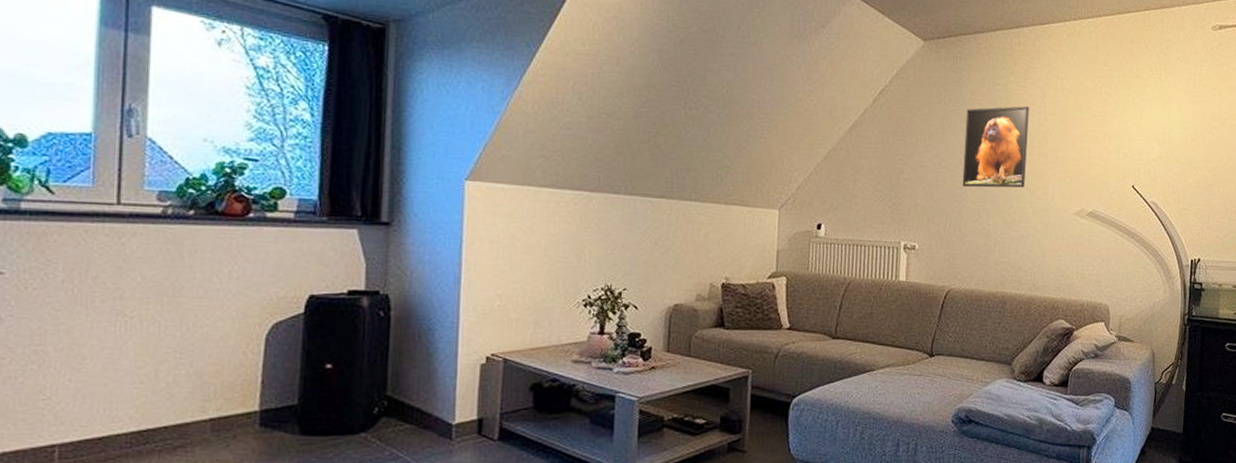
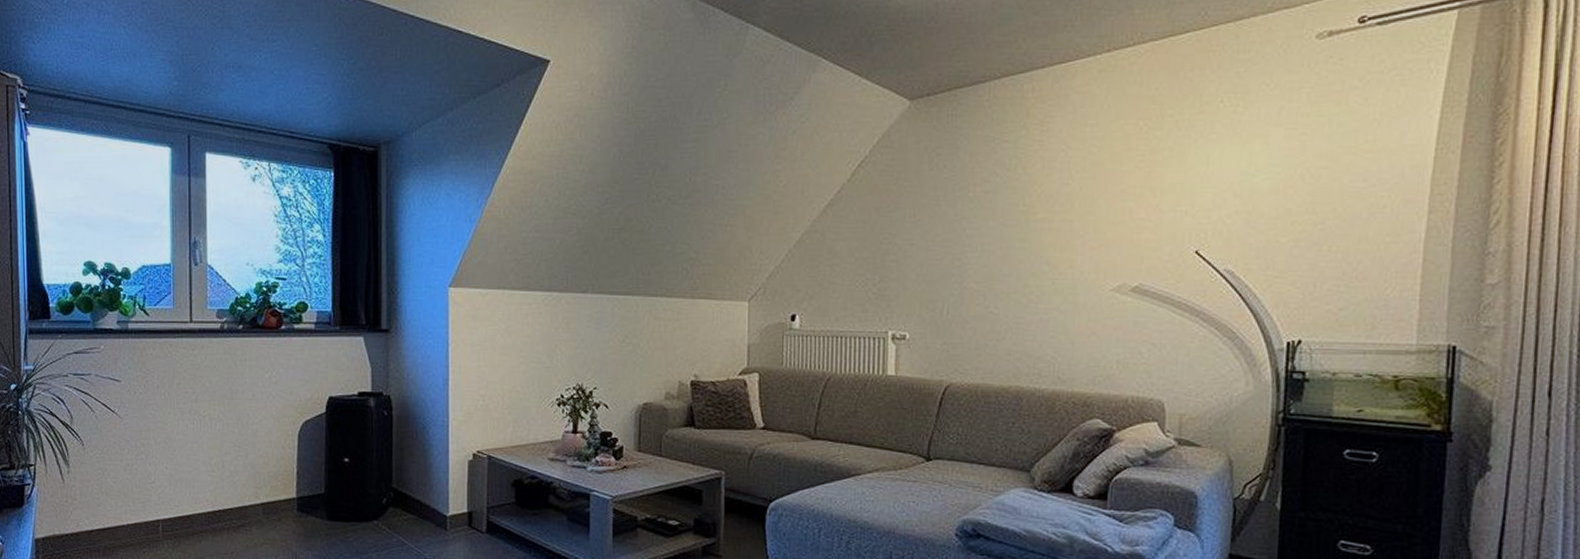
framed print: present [962,106,1029,188] -> none [962,164,1048,266]

